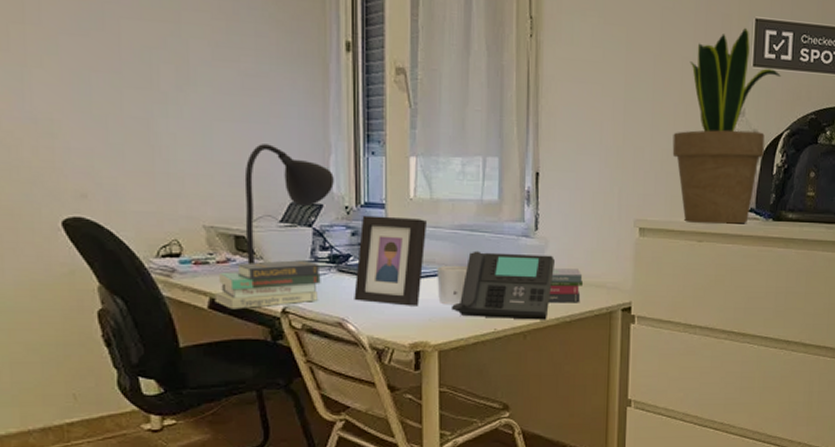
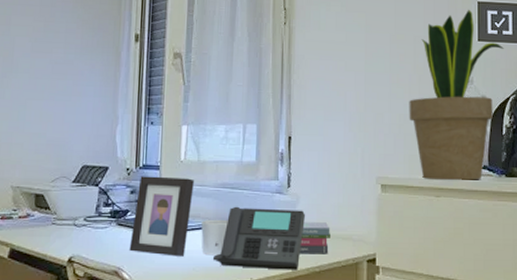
books: present [214,260,321,310] -> none [14,215,103,259]
desk lamp: present [221,144,334,291] -> none [20,117,119,242]

